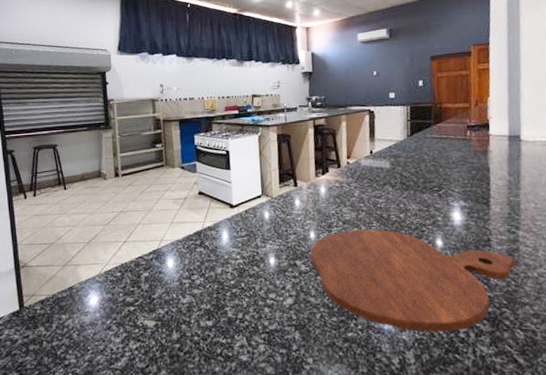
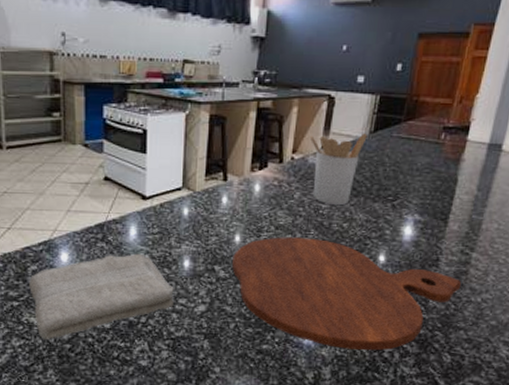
washcloth: none [142,255,265,342] -> present [29,253,174,340]
utensil holder: none [359,137,406,199] -> present [309,133,367,205]

